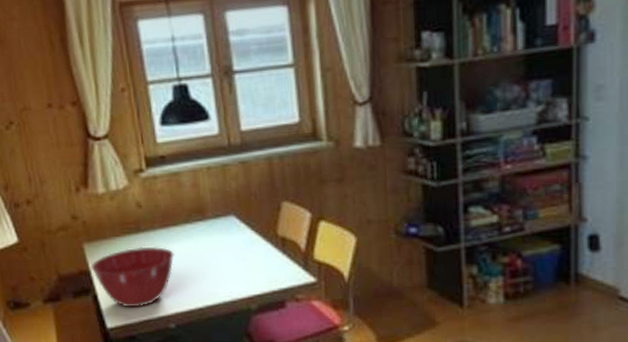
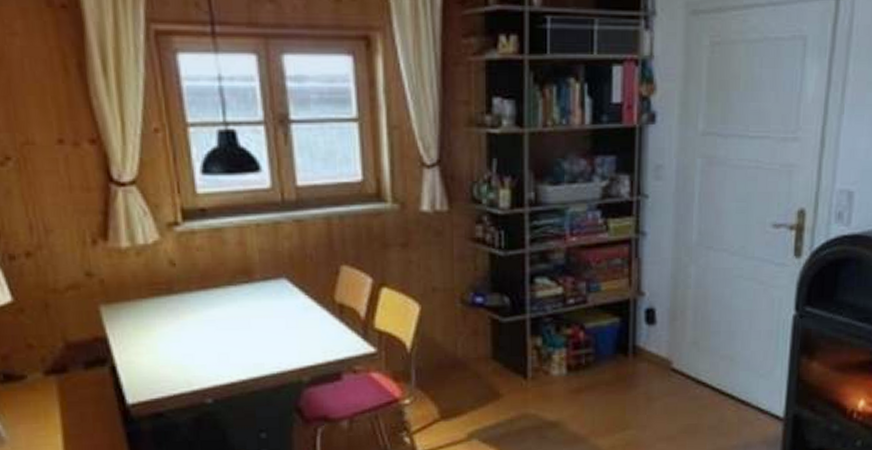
mixing bowl: present [91,246,174,308] -> none [109,310,214,381]

